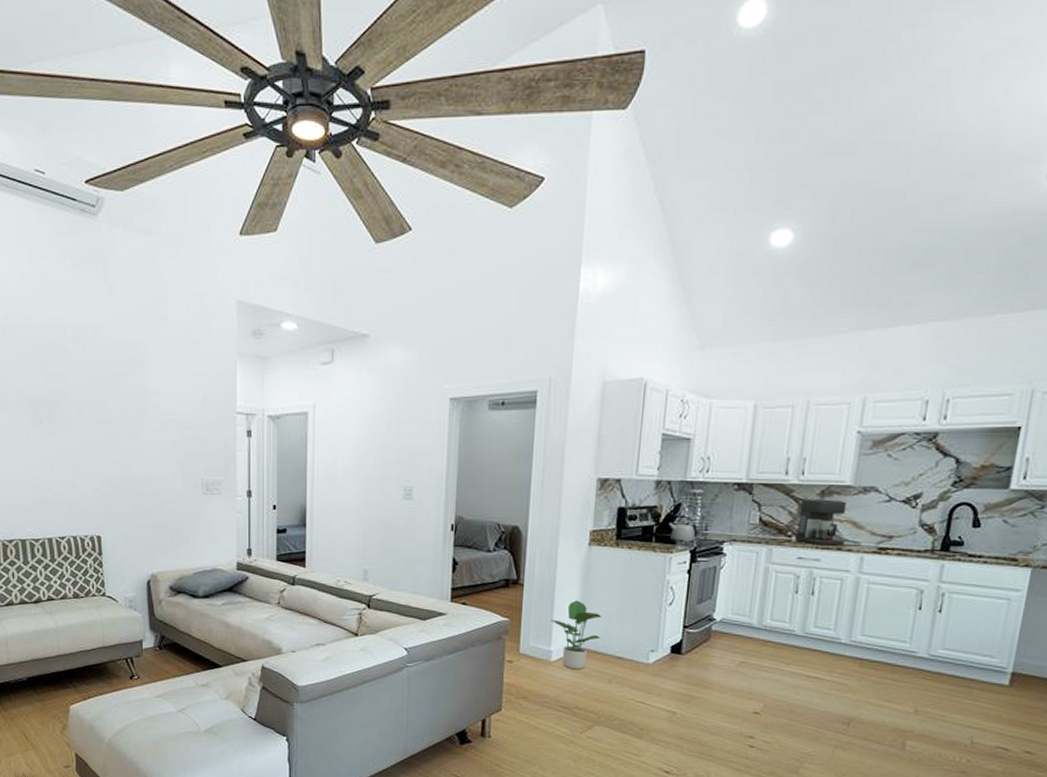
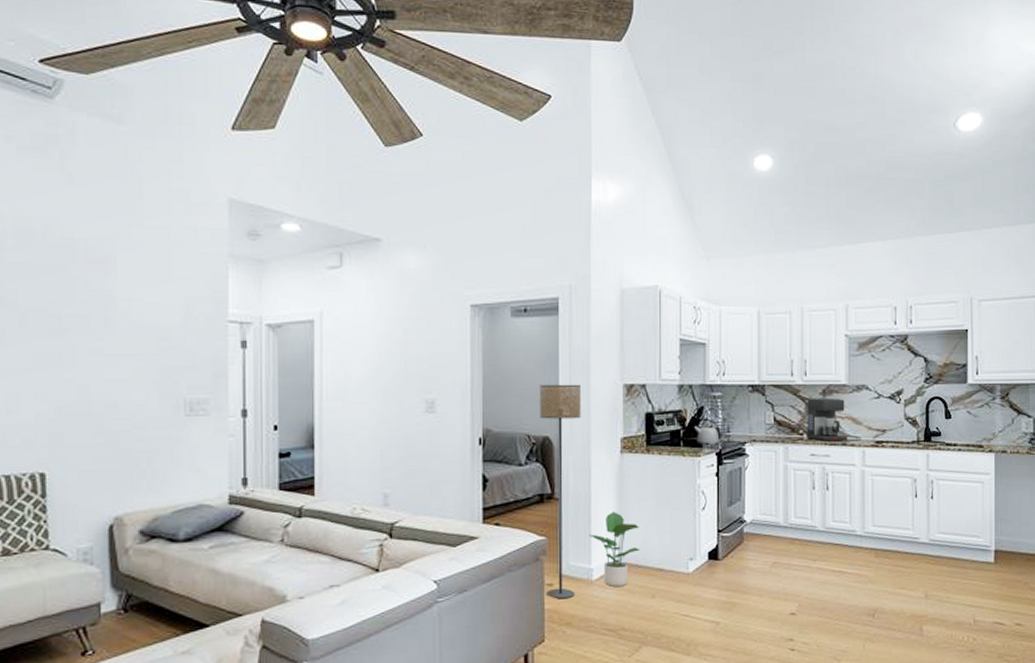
floor lamp: none [506,476,553,676] -> present [539,384,581,599]

